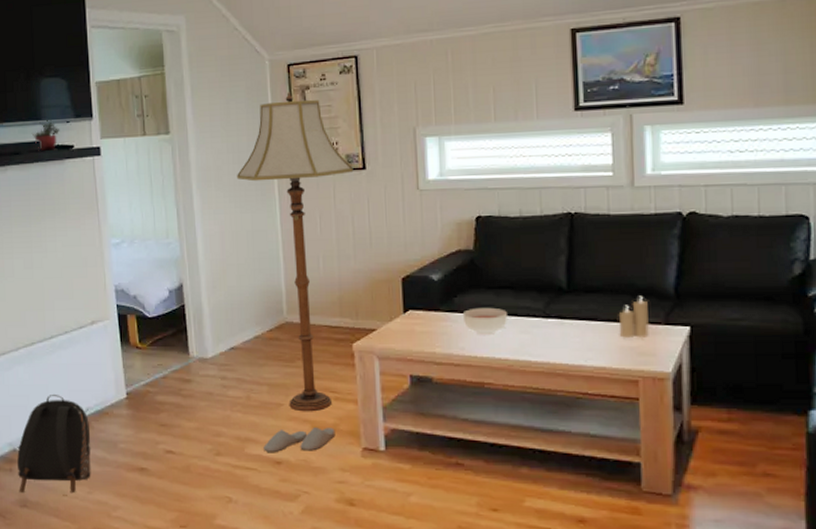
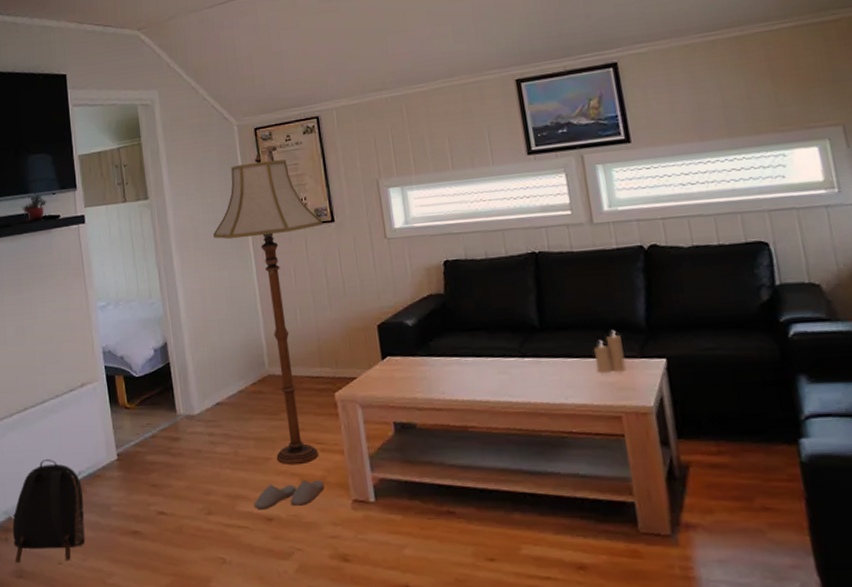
bowl: present [462,307,507,336] -> none [439,349,485,379]

